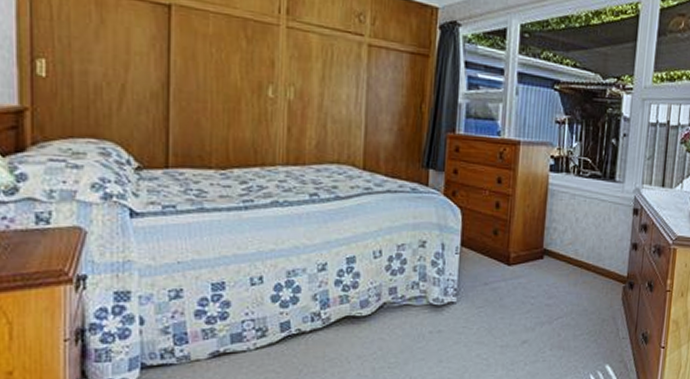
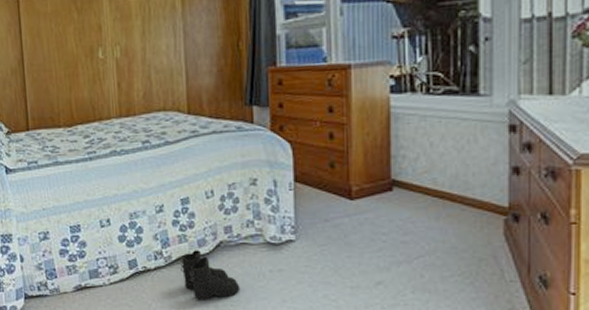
boots: none [339,311,400,363] -> present [180,250,241,300]

